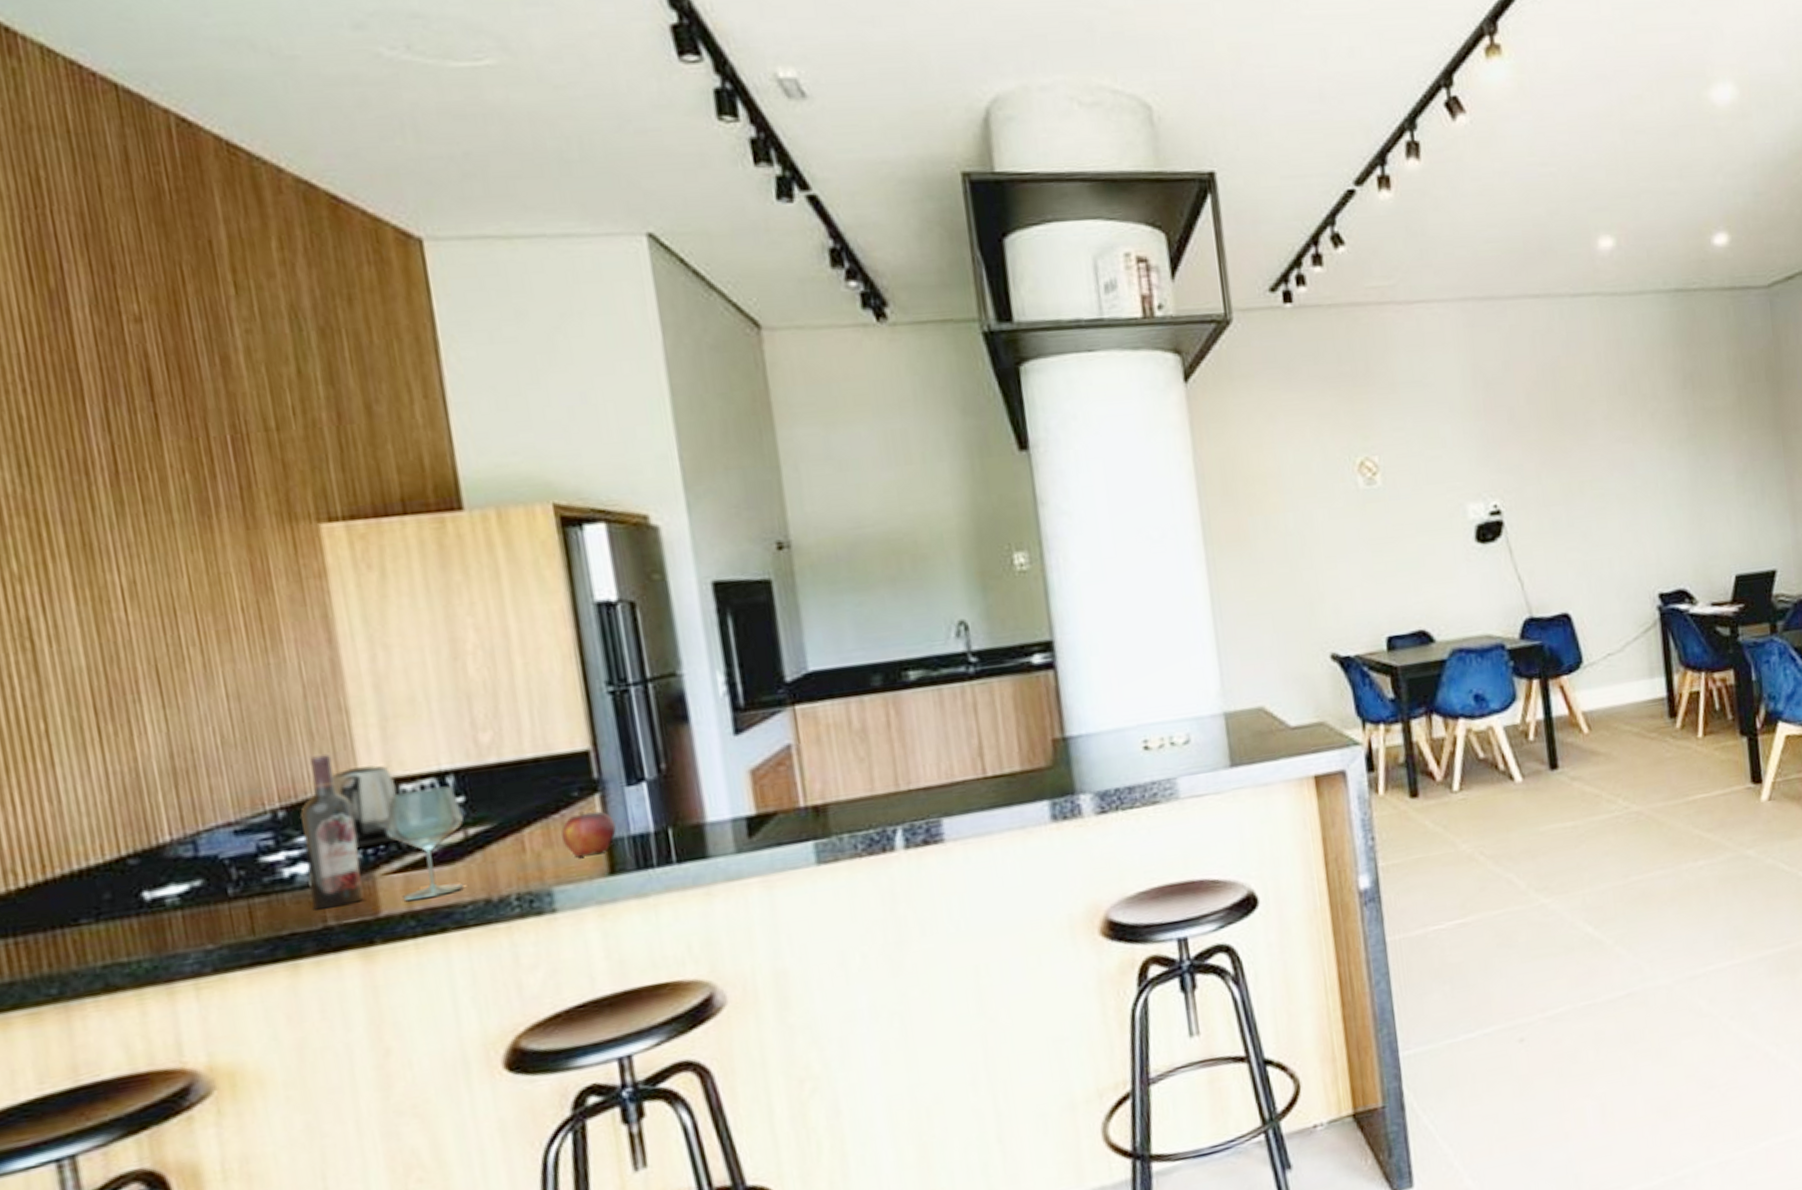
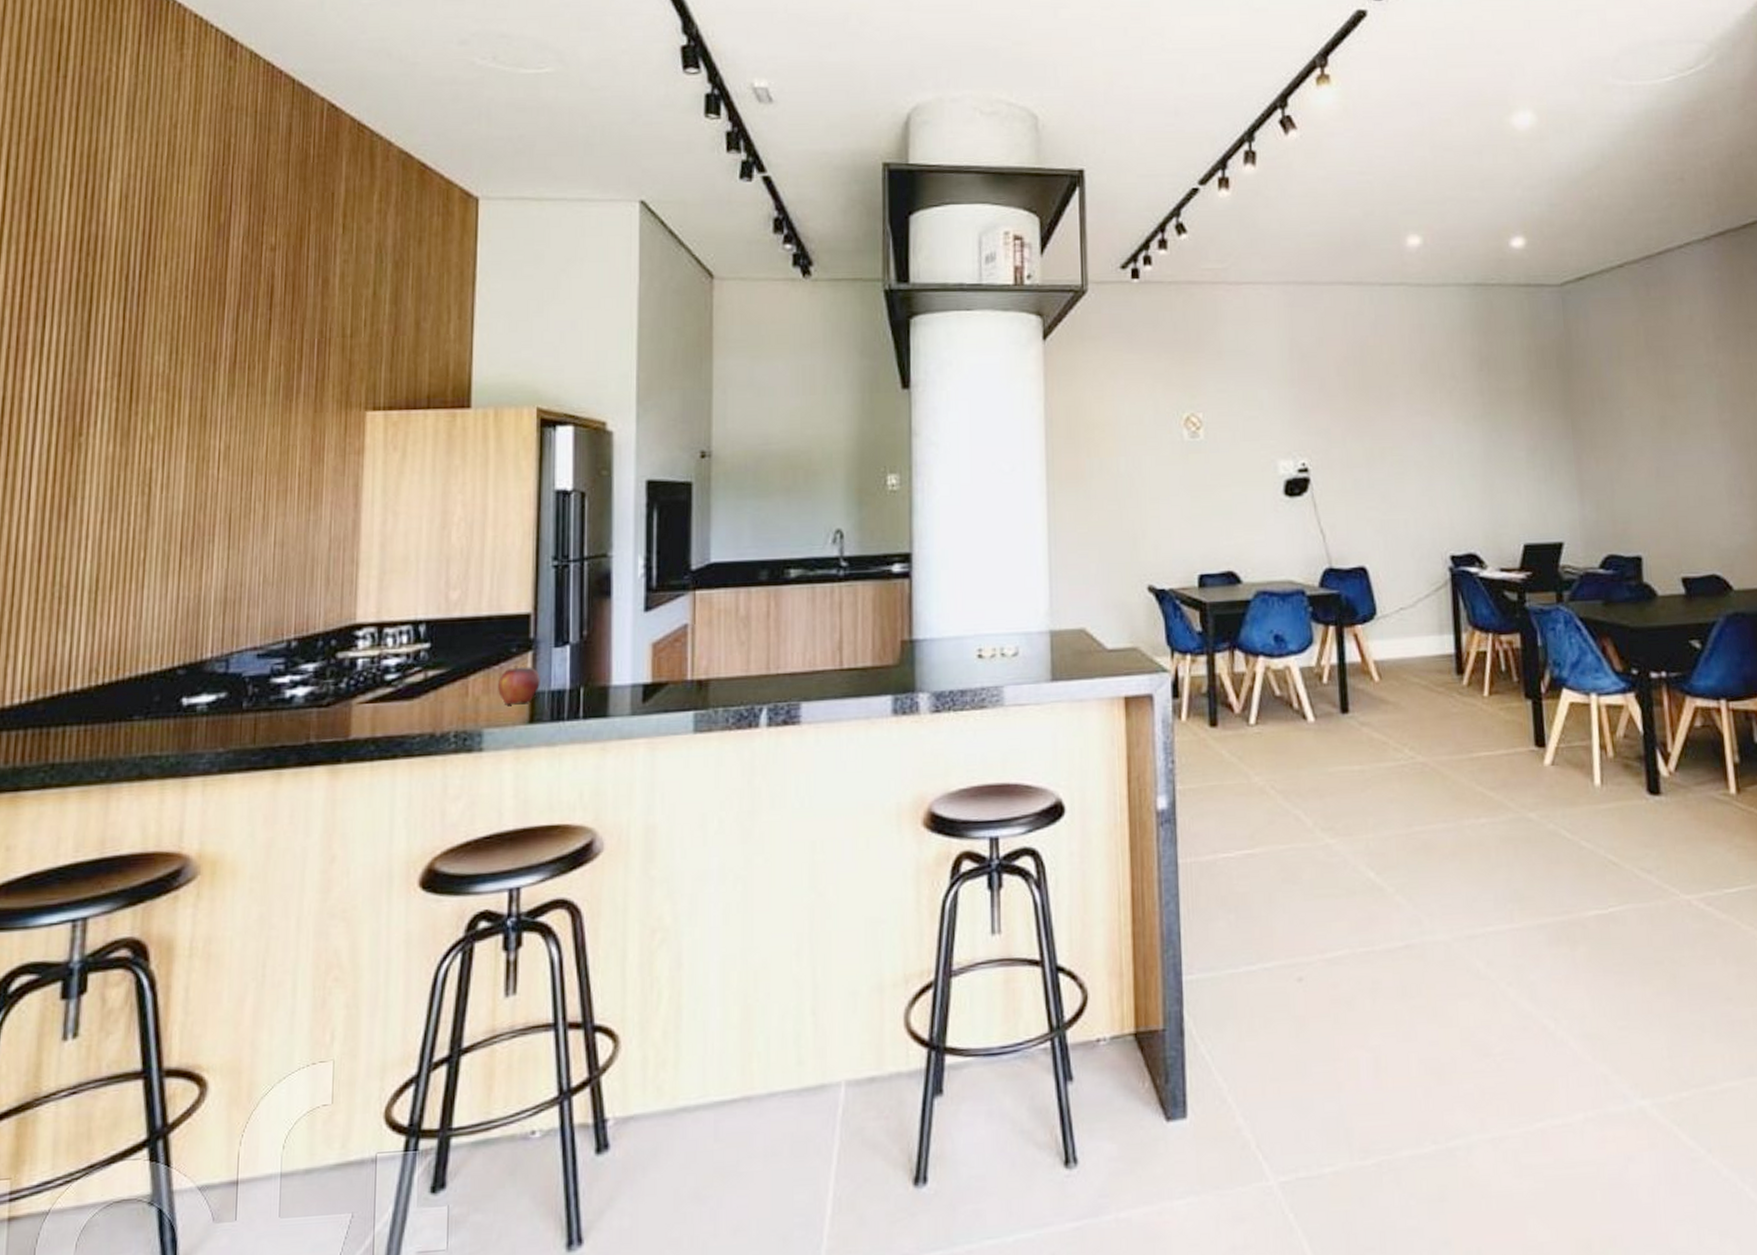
wine bottle: present [300,754,364,910] -> none [300,597,346,728]
kettle: present [331,765,398,850] -> none [335,610,382,680]
wine glass: present [384,785,465,901] -> none [366,633,427,729]

